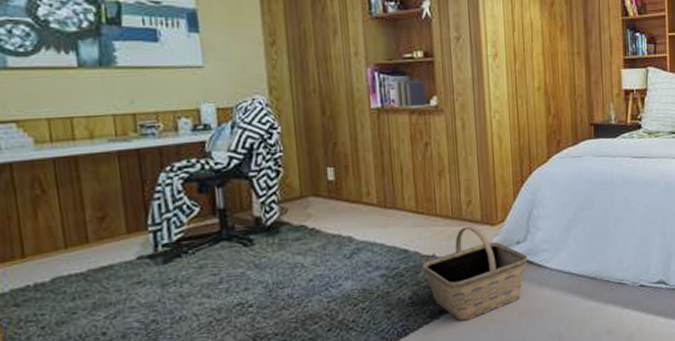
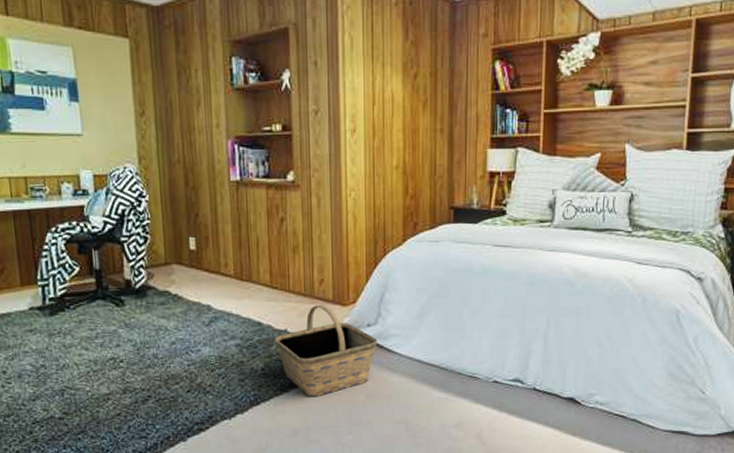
books: present [394,80,426,108] -> none [253,154,283,182]

